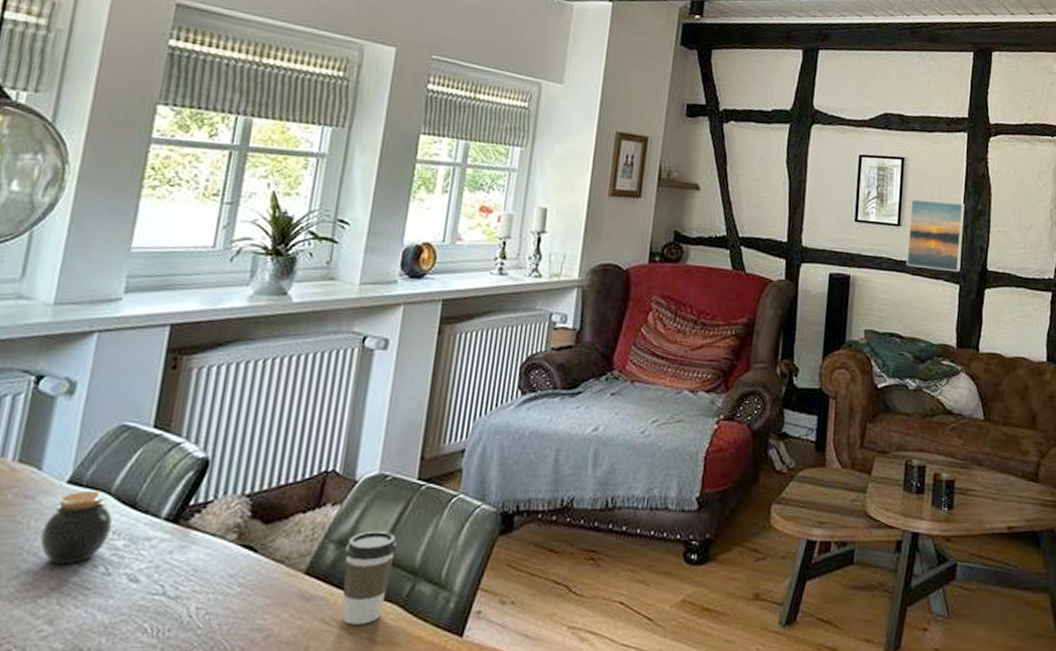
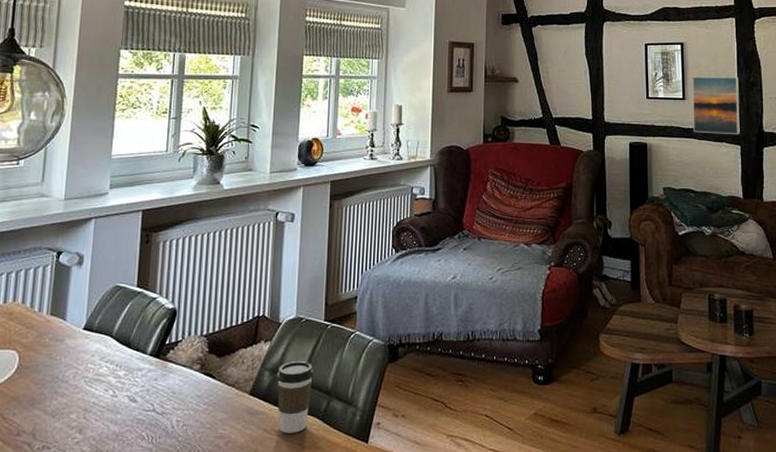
jar: present [40,490,113,565] -> none [69,334,115,390]

